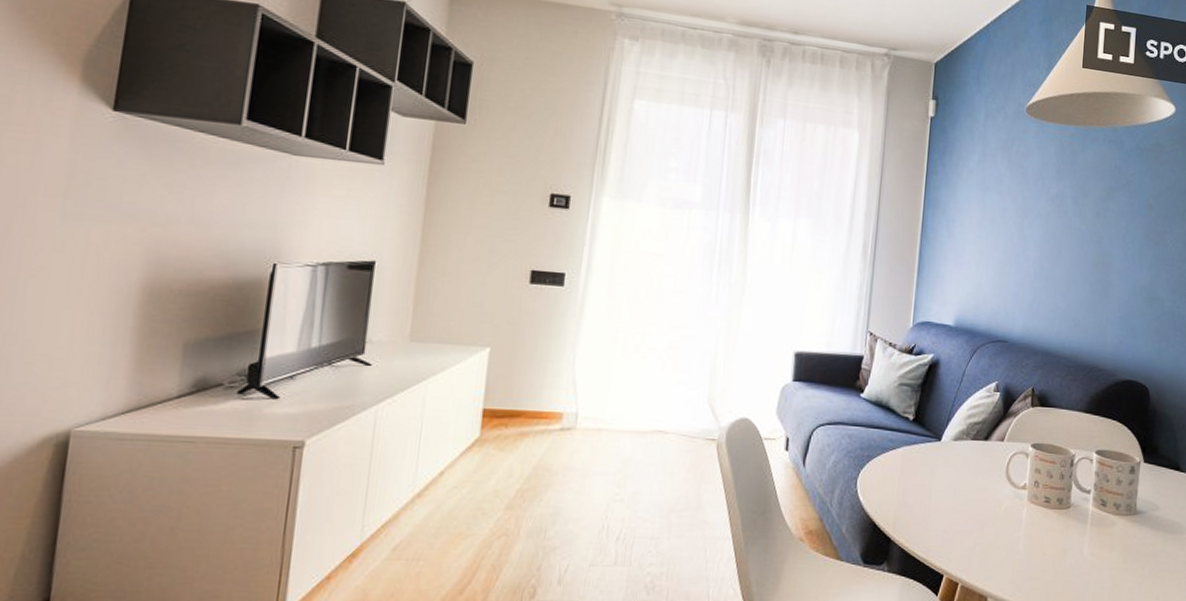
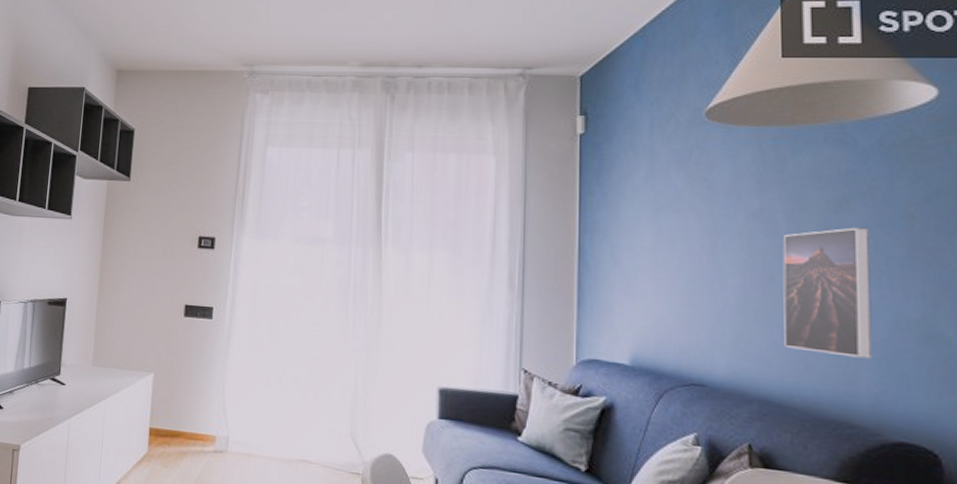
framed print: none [1063,212,1124,317] -> present [782,227,873,359]

